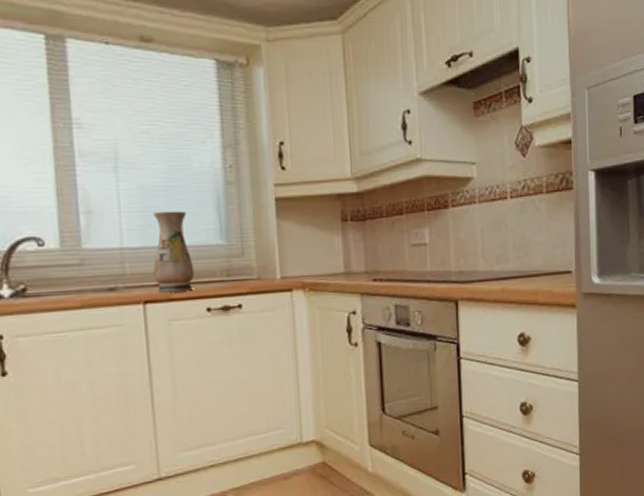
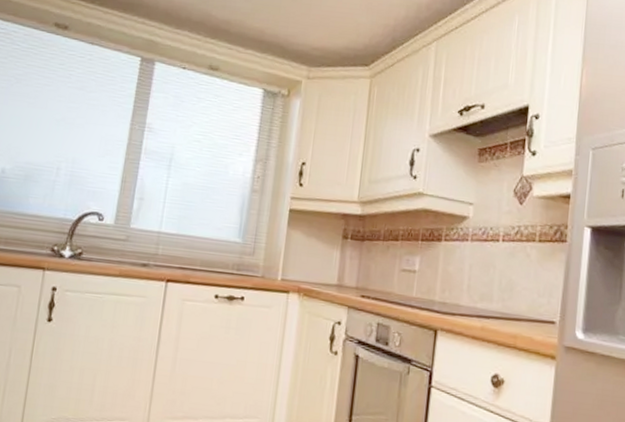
vase: present [153,211,195,293] -> none [178,206,216,278]

